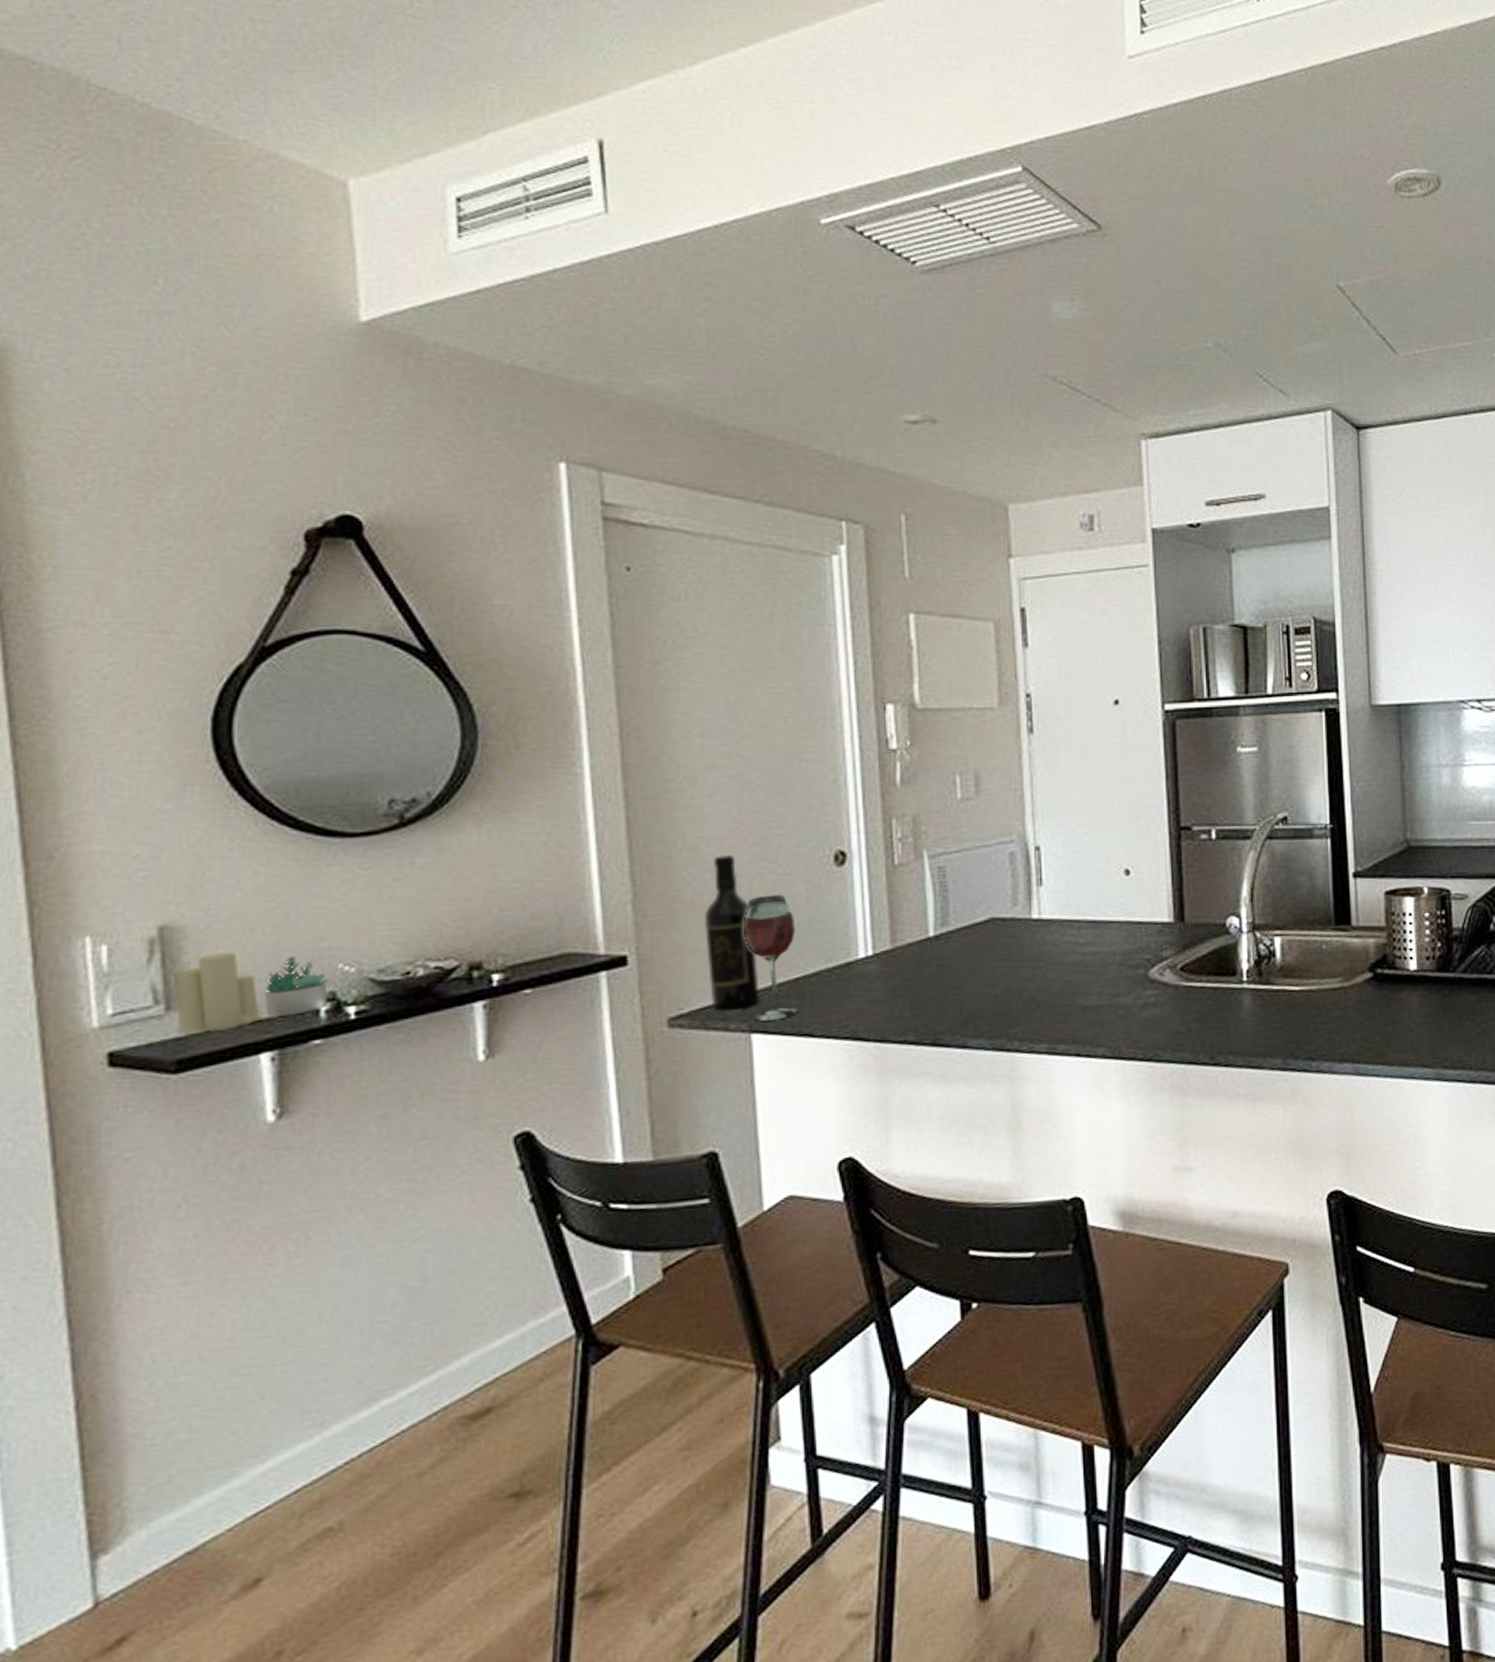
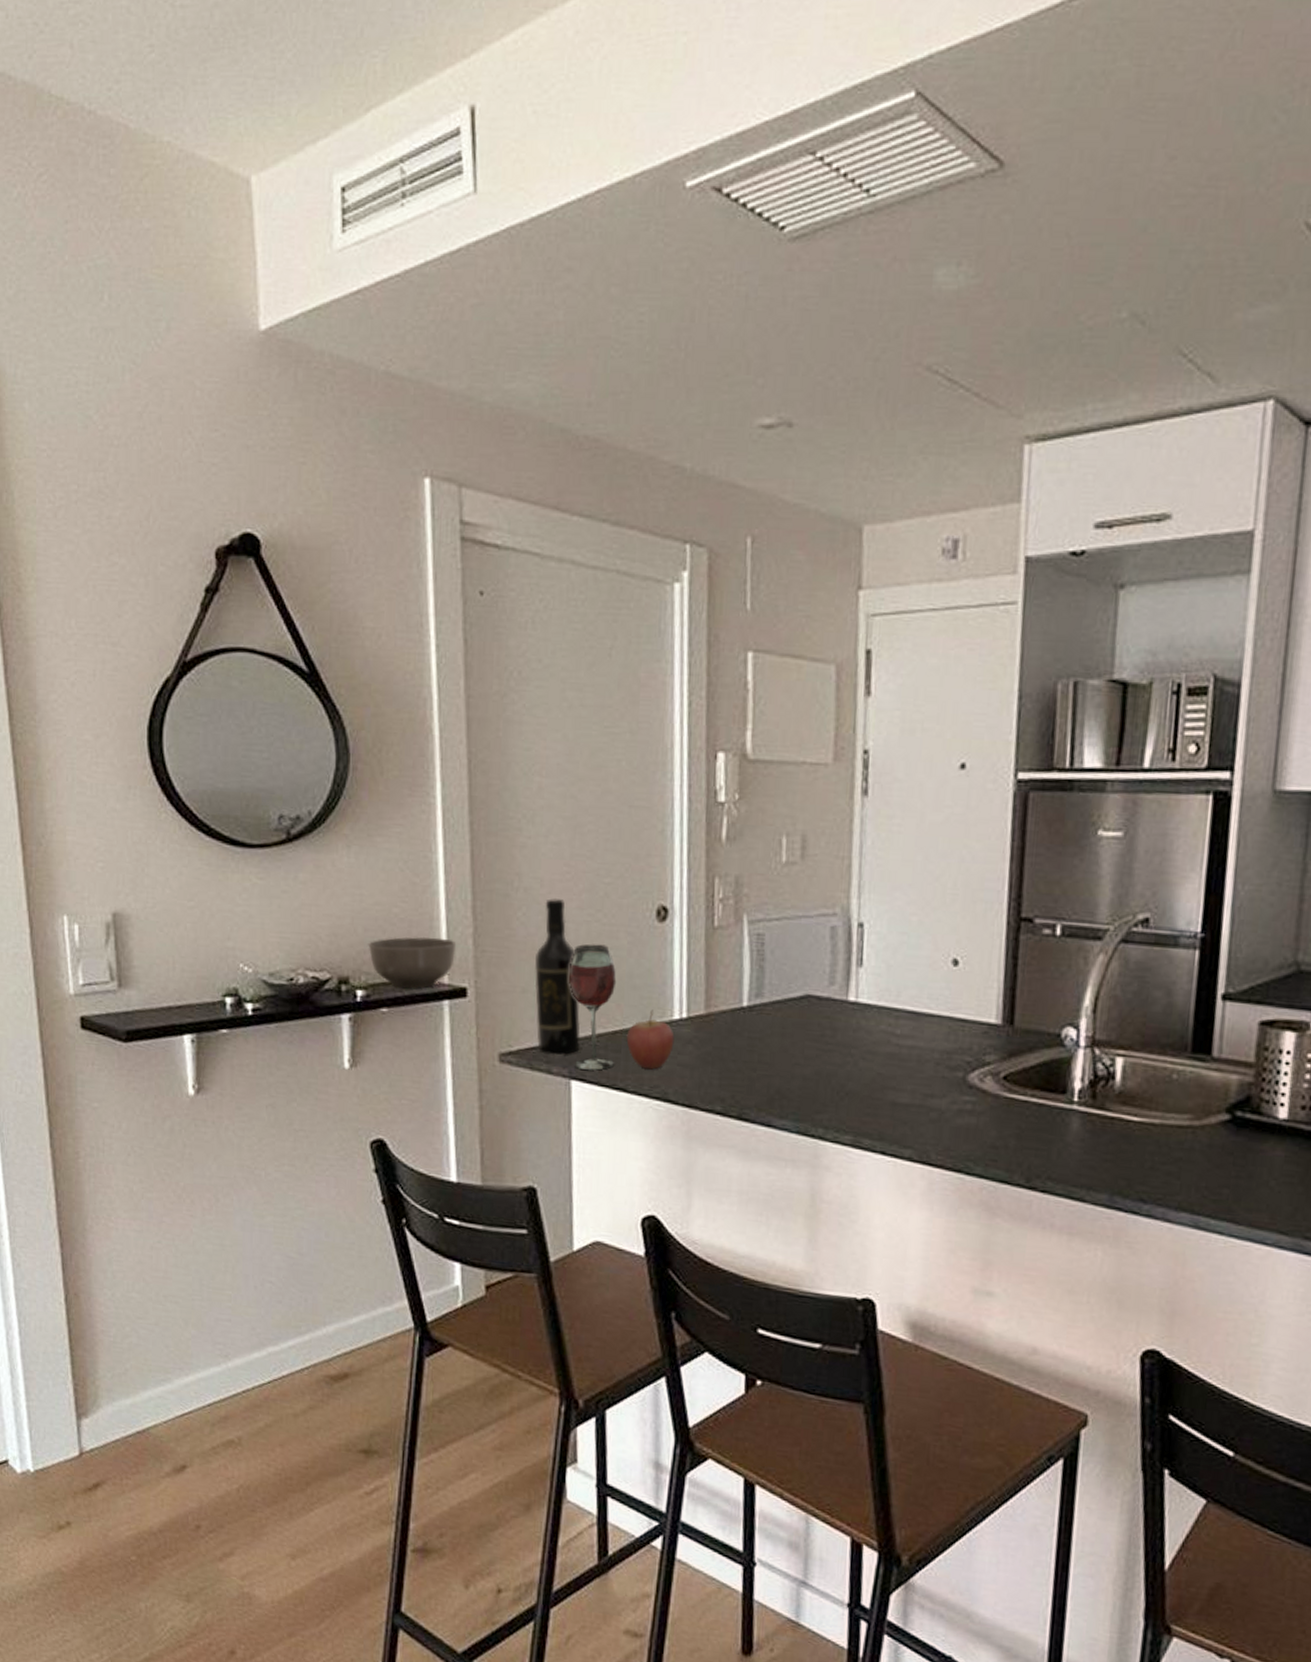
candle: present [171,946,263,1034] -> none [122,936,186,1011]
succulent plant: present [265,957,330,1017] -> none [187,952,234,1005]
bowl: none [505,908,613,965] -> present [368,936,457,988]
fruit: none [810,951,861,1011] -> present [626,1009,674,1070]

